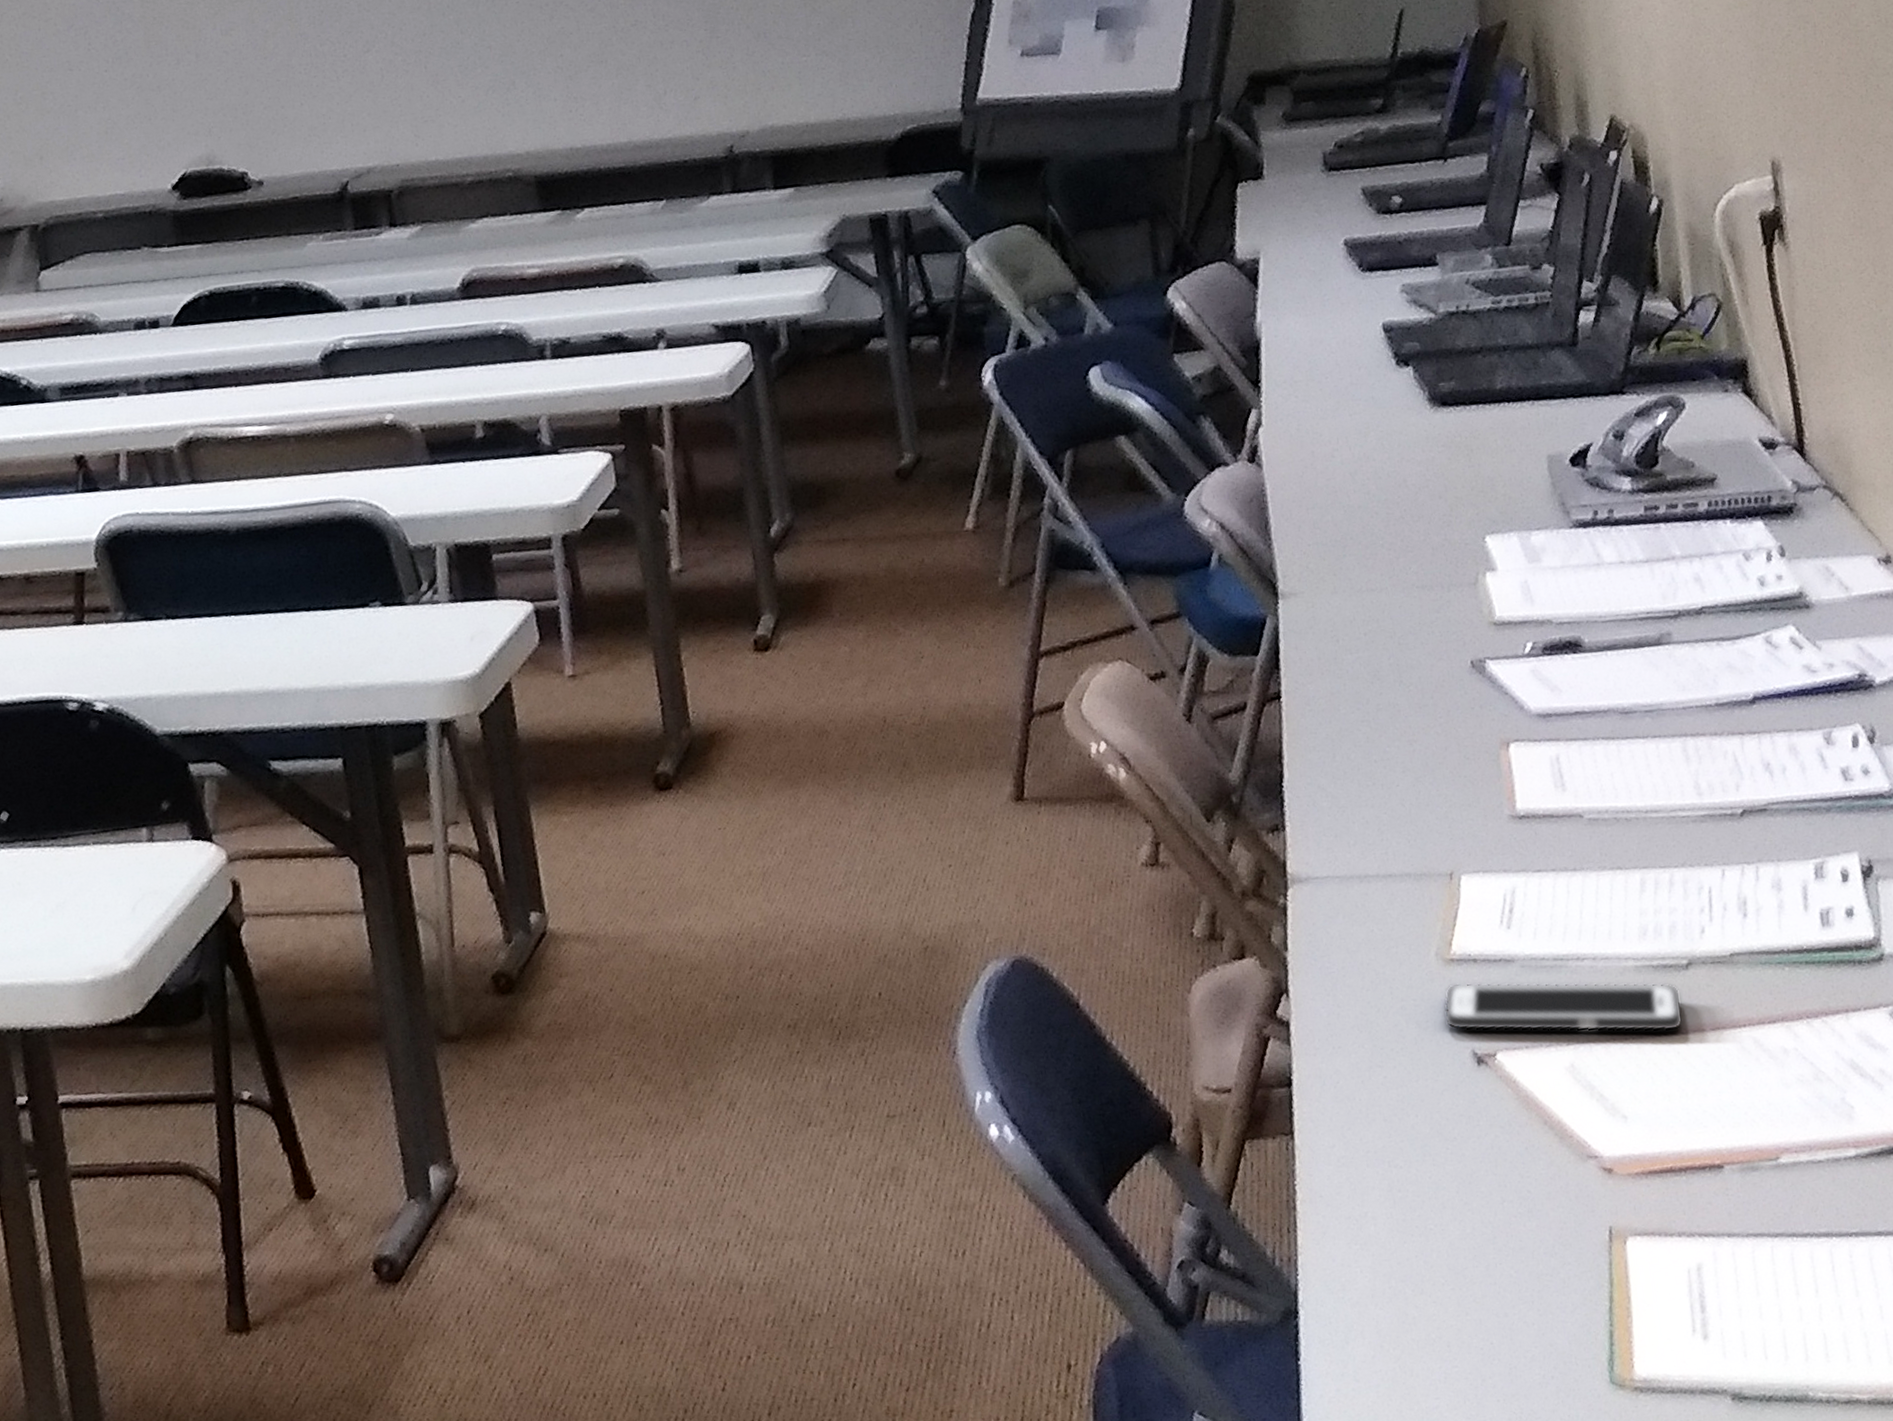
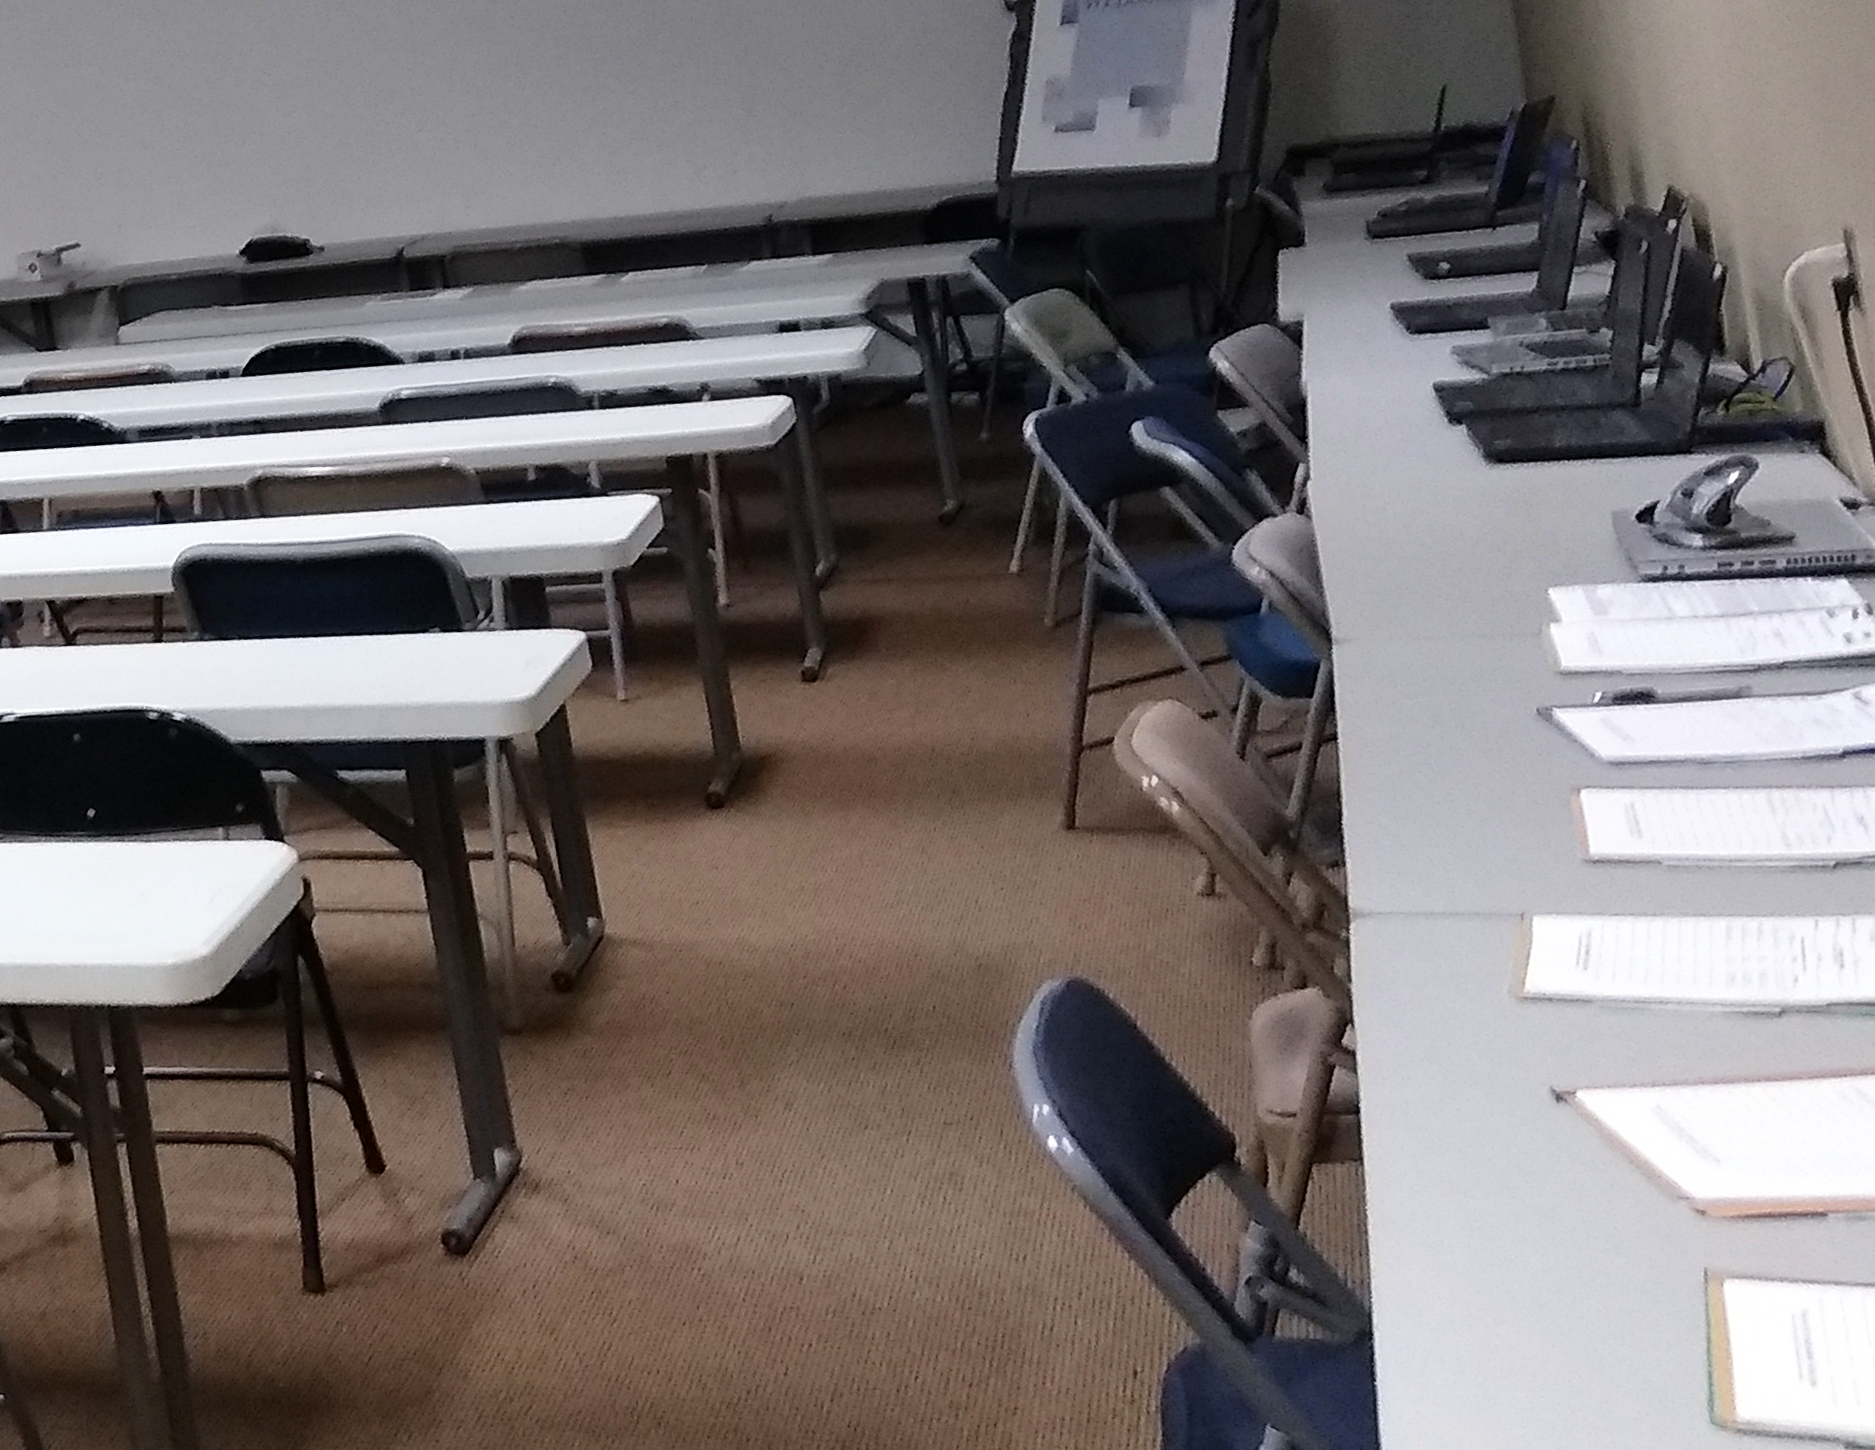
cell phone: present [1443,982,1684,1032] -> none [1518,1020,1779,1078]

